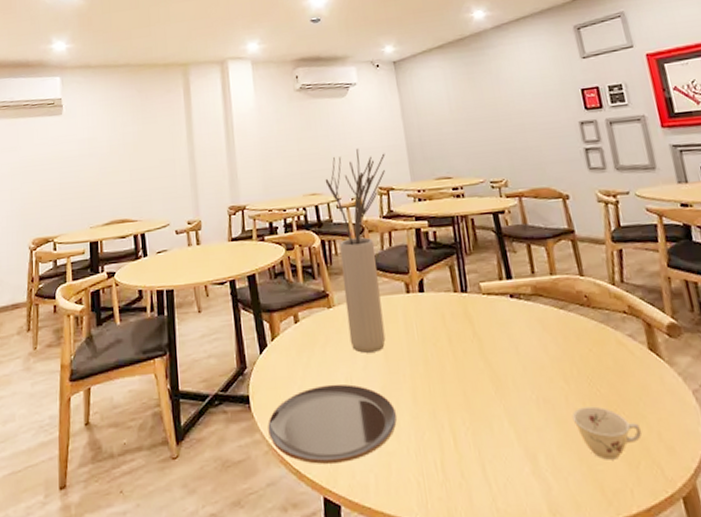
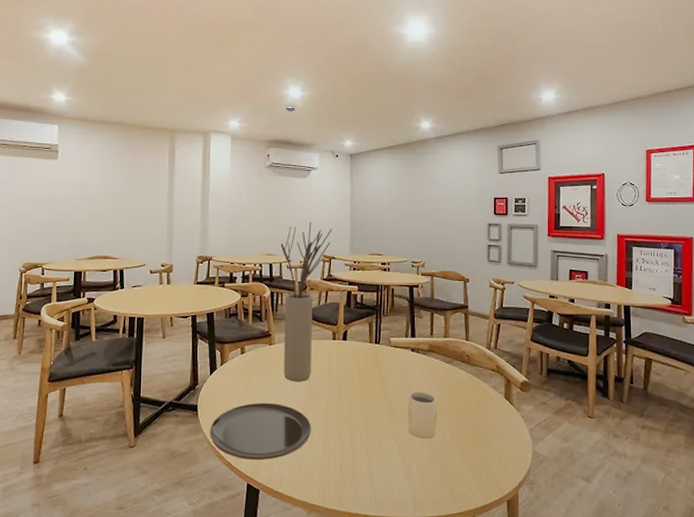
mug: none [516,350,563,416] -> present [408,391,437,439]
teacup: present [571,406,643,460] -> none [441,434,489,472]

